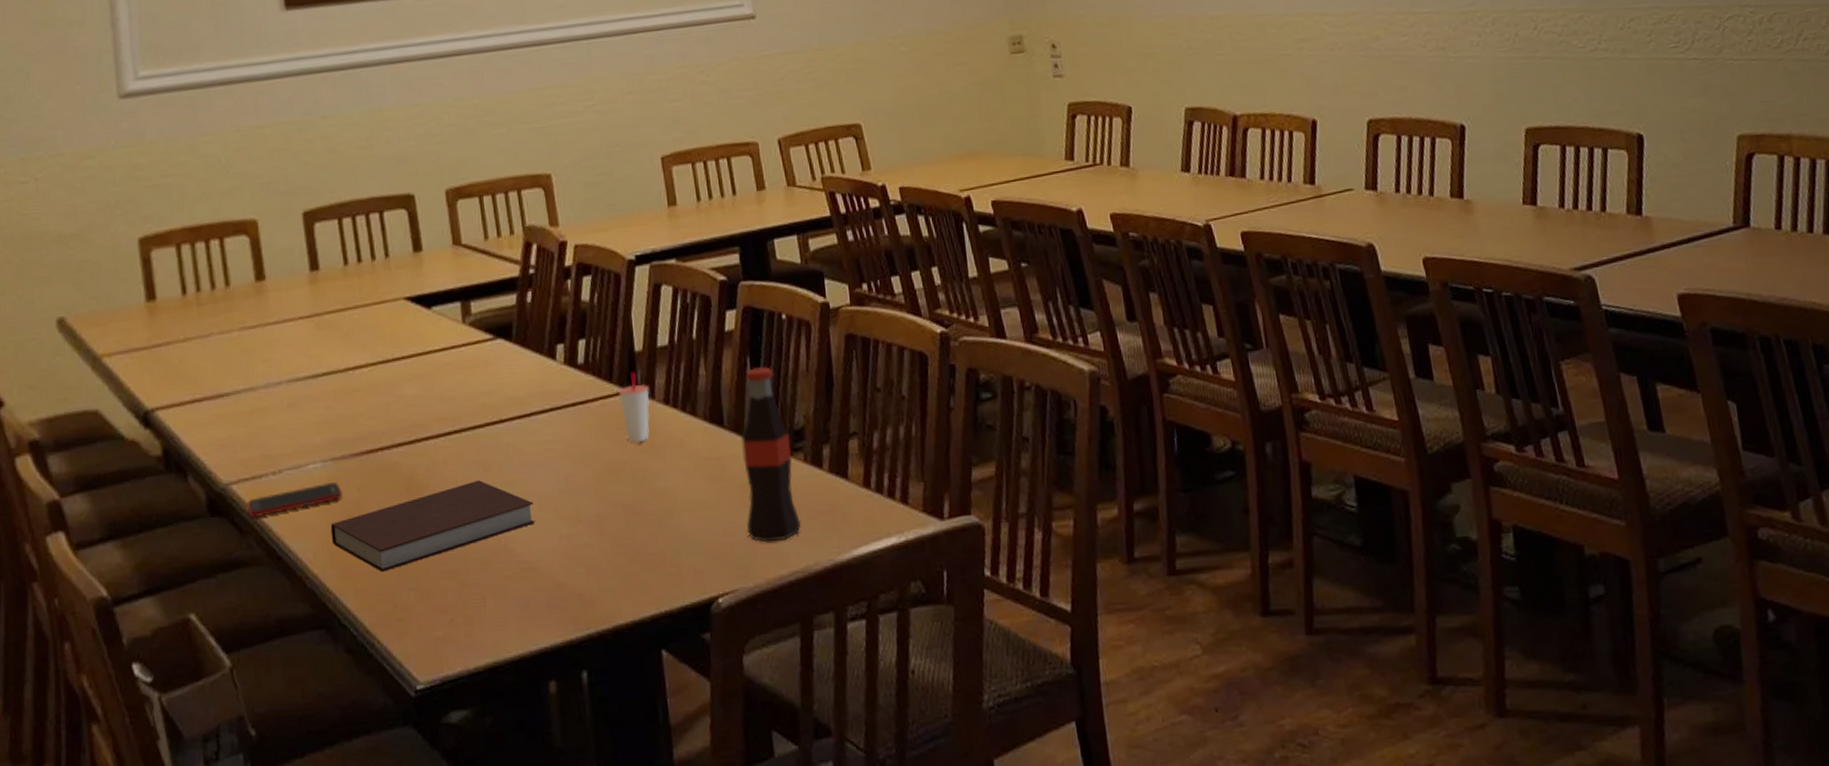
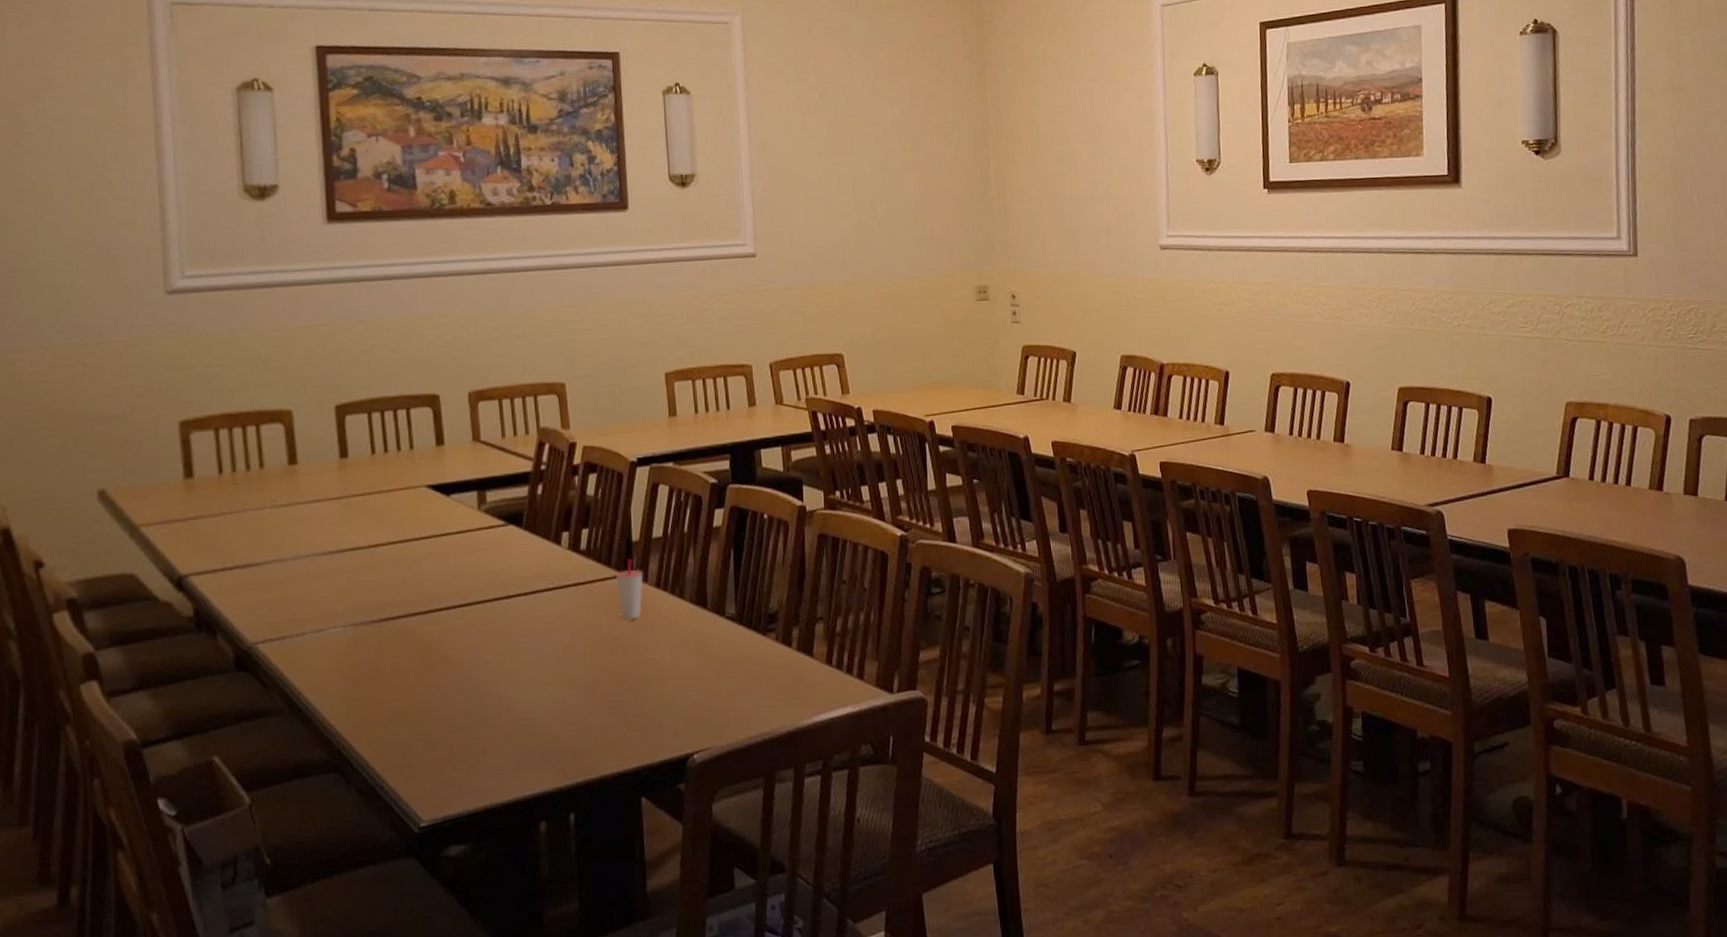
cell phone: present [247,482,342,517] -> none [271,644,360,673]
notebook: present [330,480,535,572] -> none [348,647,535,724]
bottle: present [741,367,802,543] -> none [722,559,770,708]

